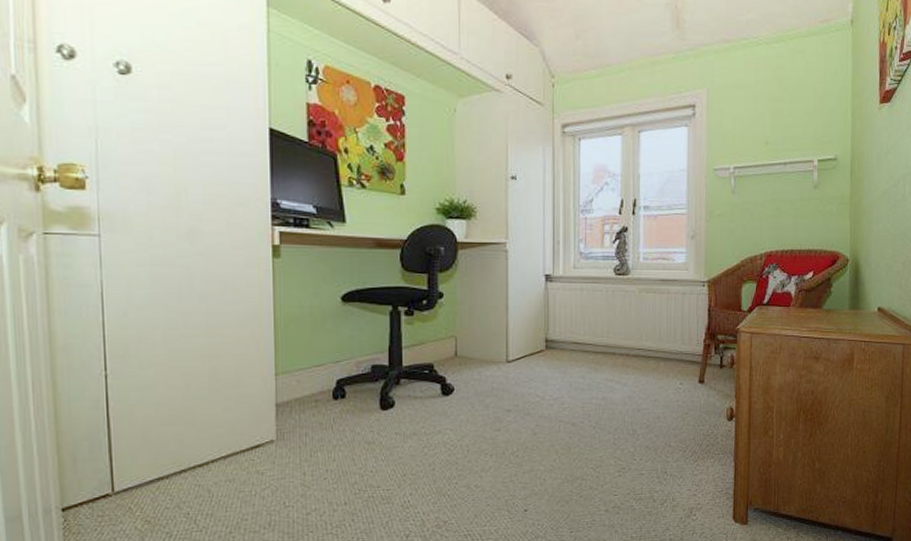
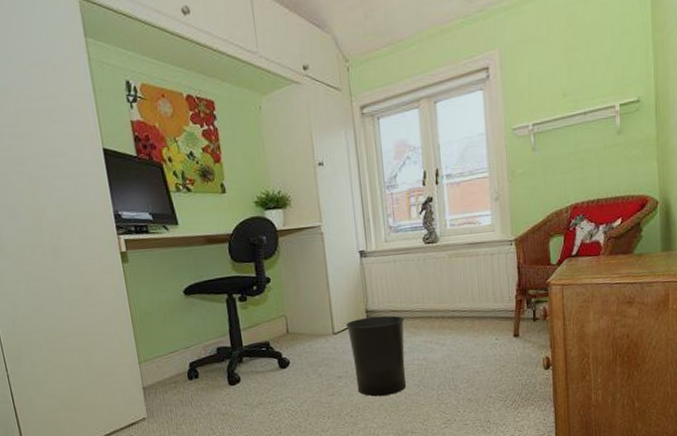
waste bin: none [522,347,586,436] -> present [346,315,407,397]

